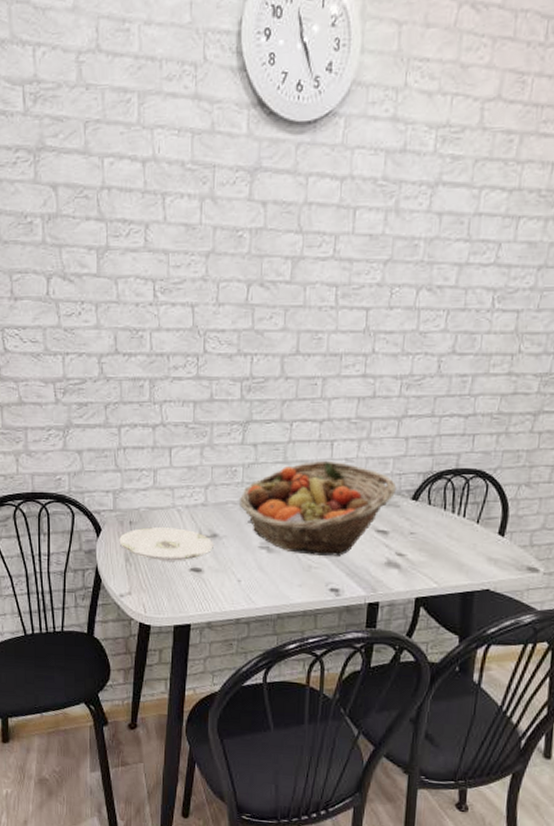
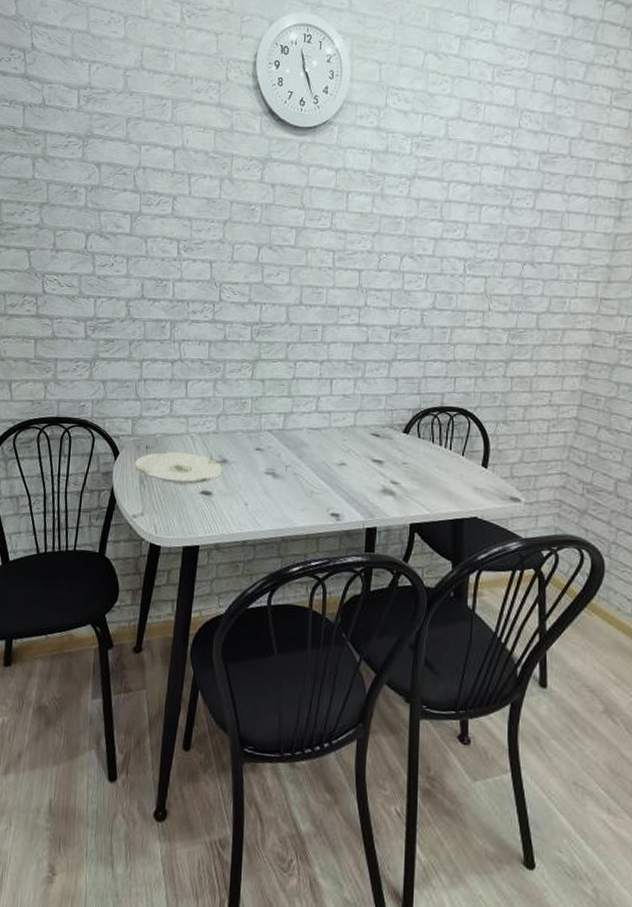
fruit basket: present [238,460,397,556] -> none [247,396,390,483]

